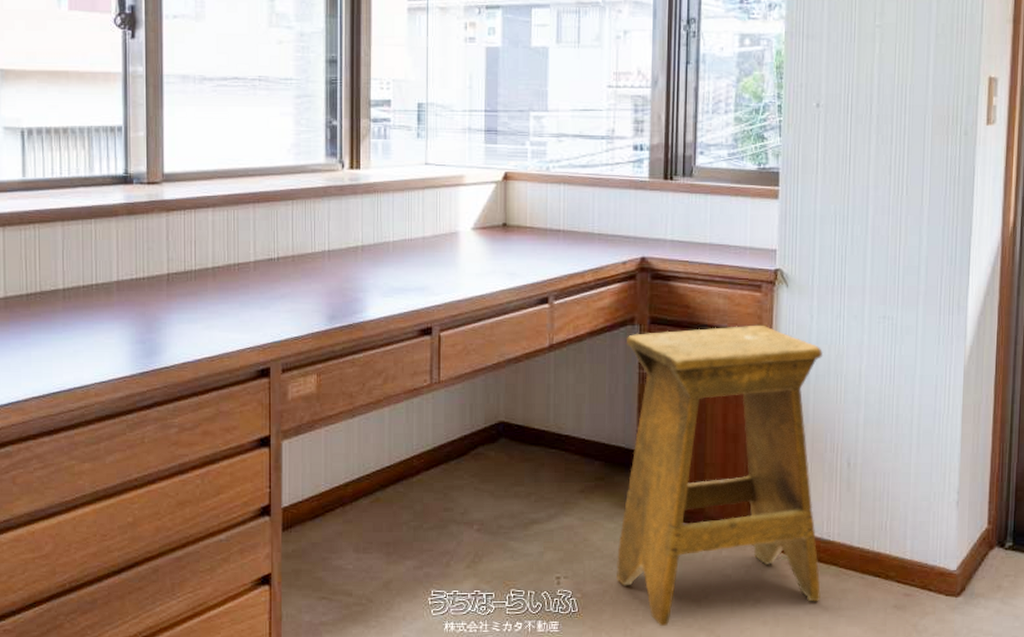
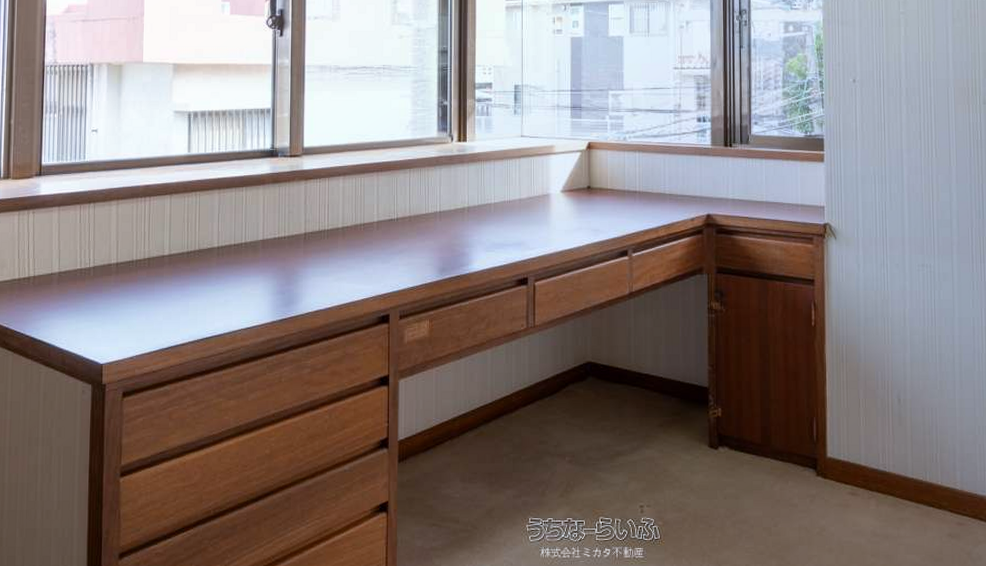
stool: present [617,325,824,627] -> none [694,273,880,554]

